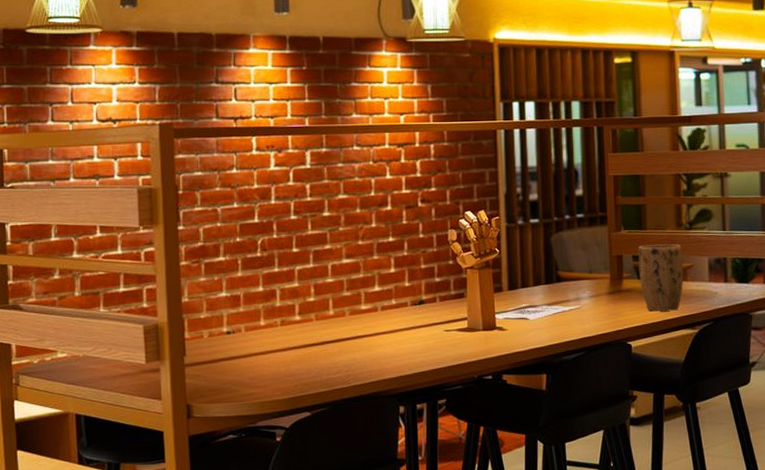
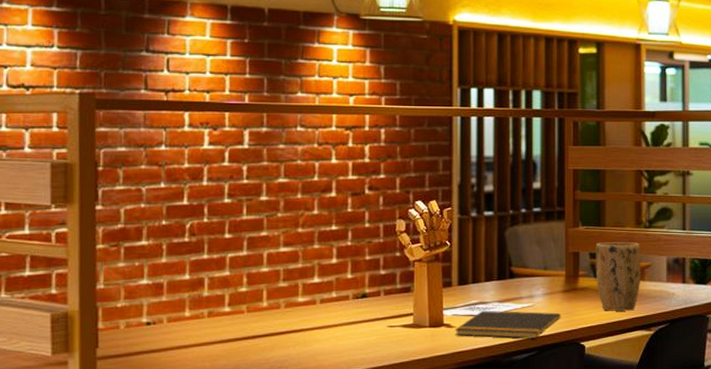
notepad: none [507,313,608,339] -> present [455,310,561,338]

